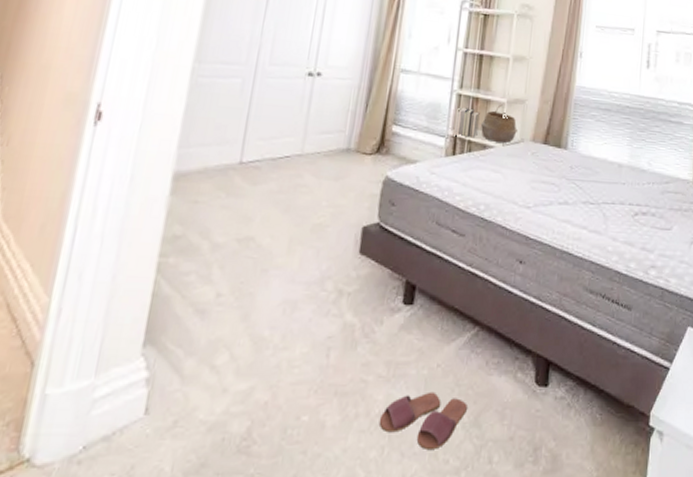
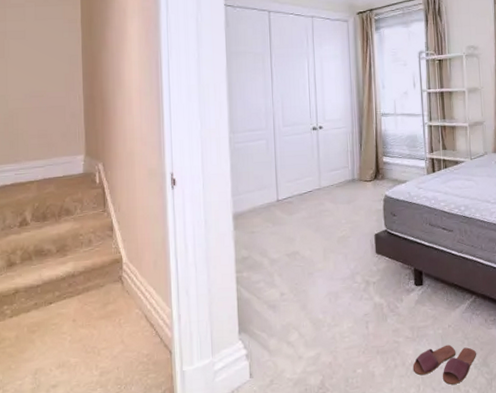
books: present [453,107,480,138] -> none [429,135,450,158]
woven basket: present [481,104,517,143] -> none [451,128,481,158]

